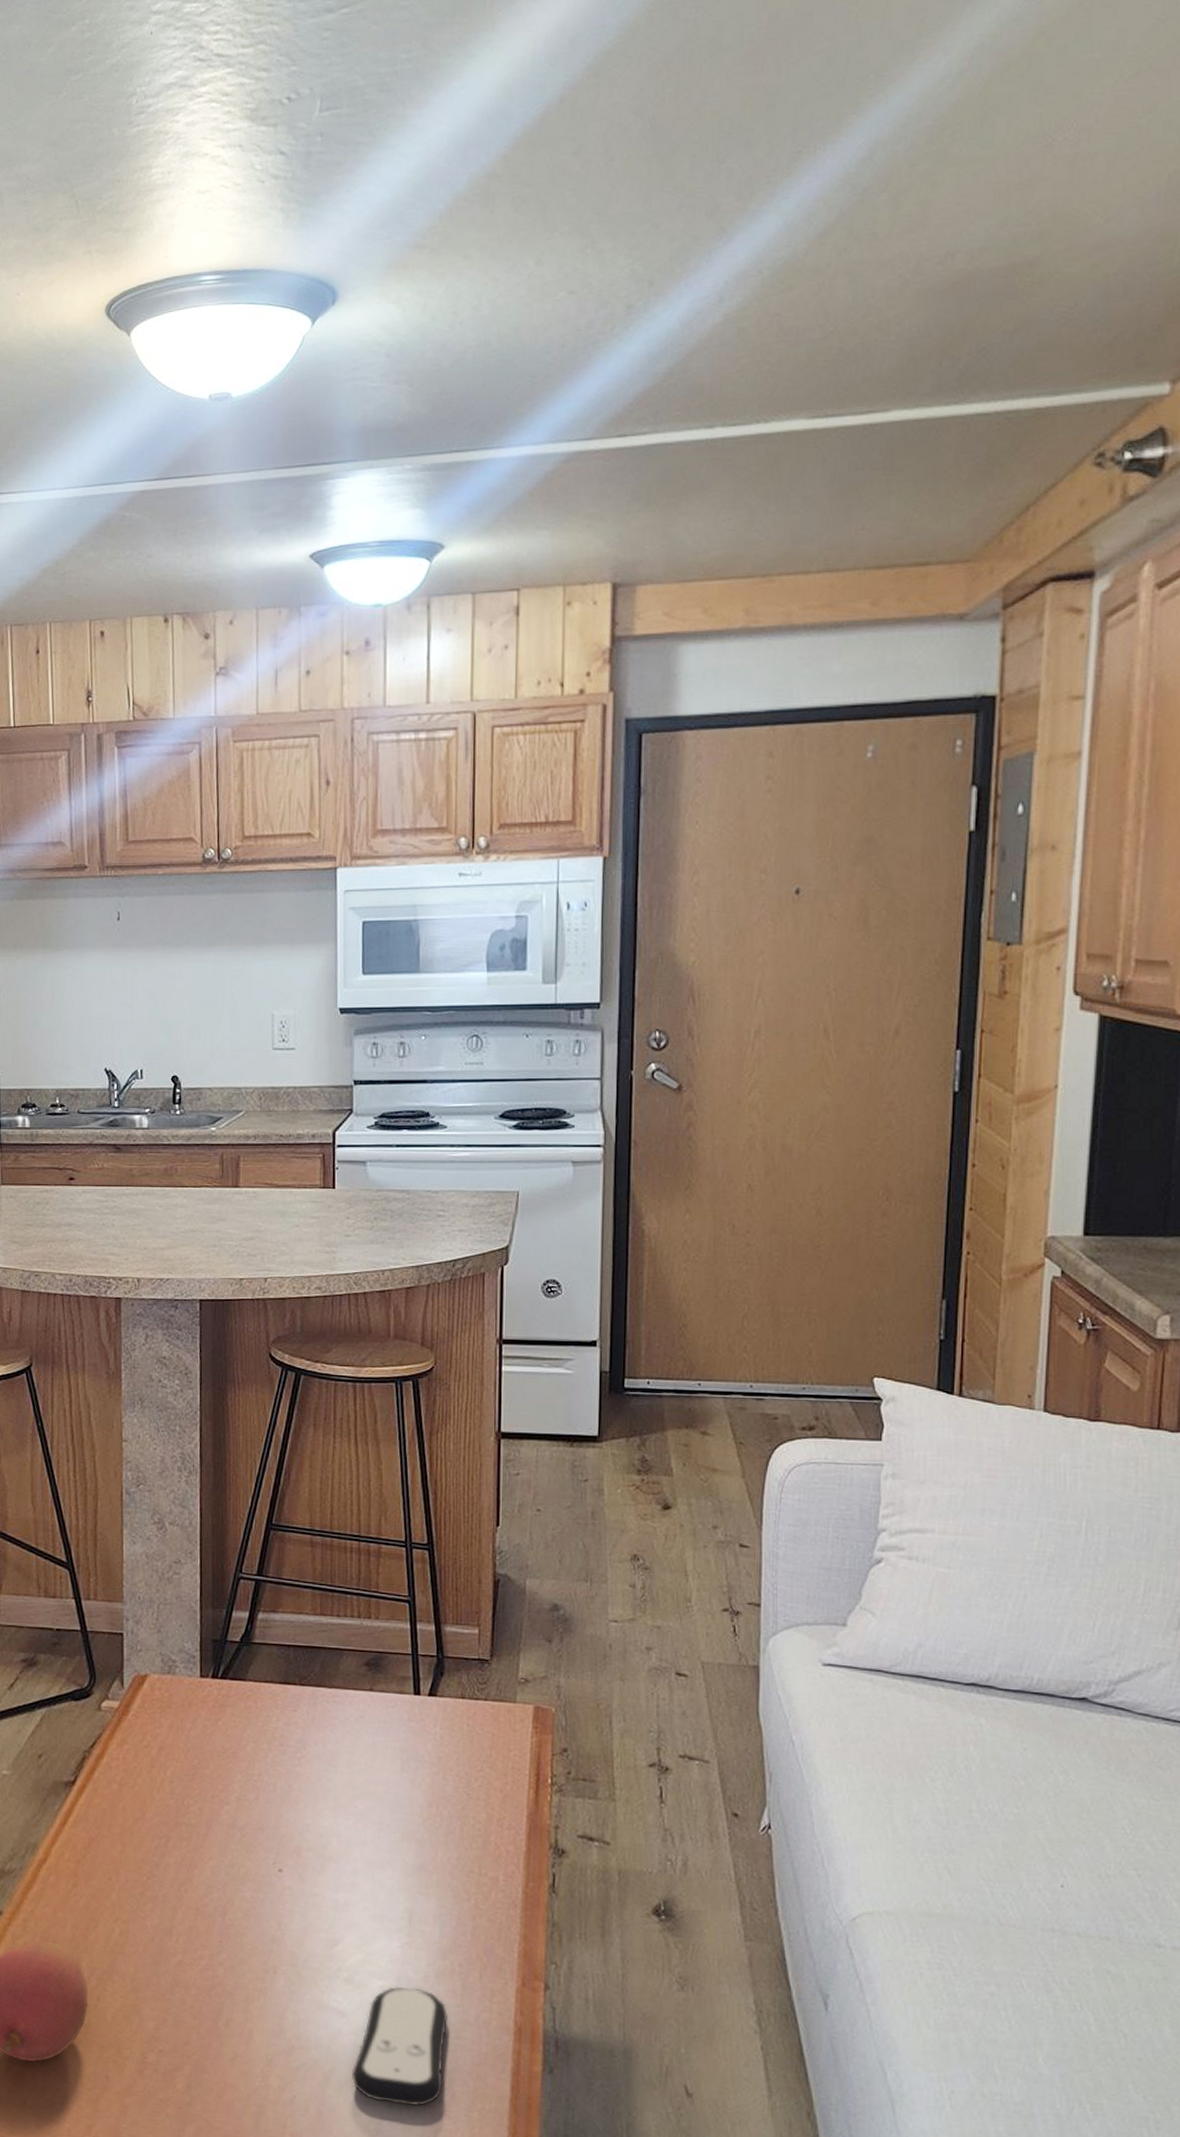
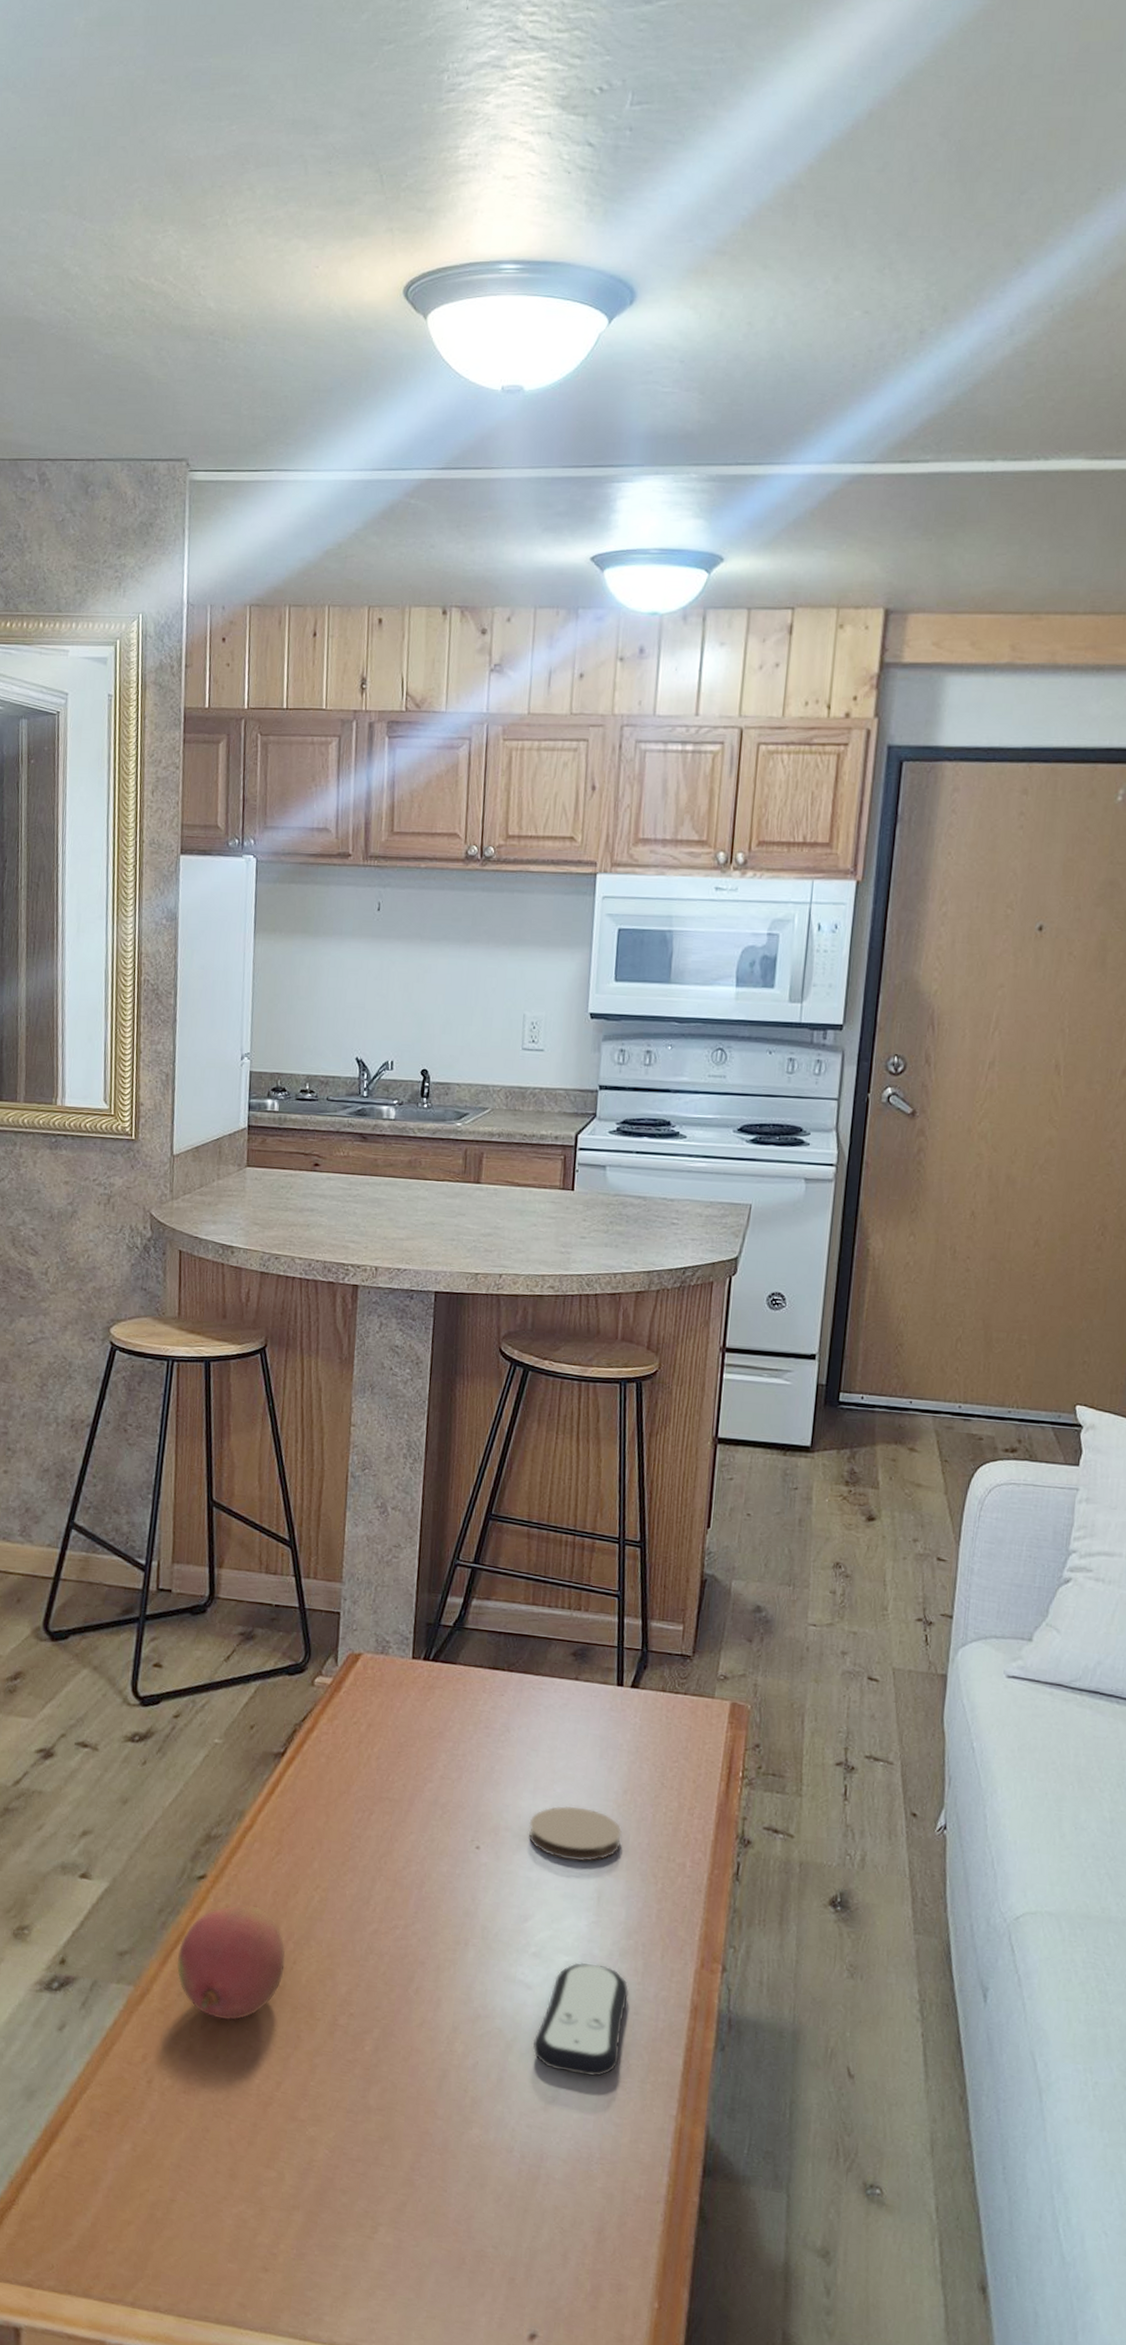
coaster: none [332,1823,429,1881] -> present [529,1806,622,1862]

